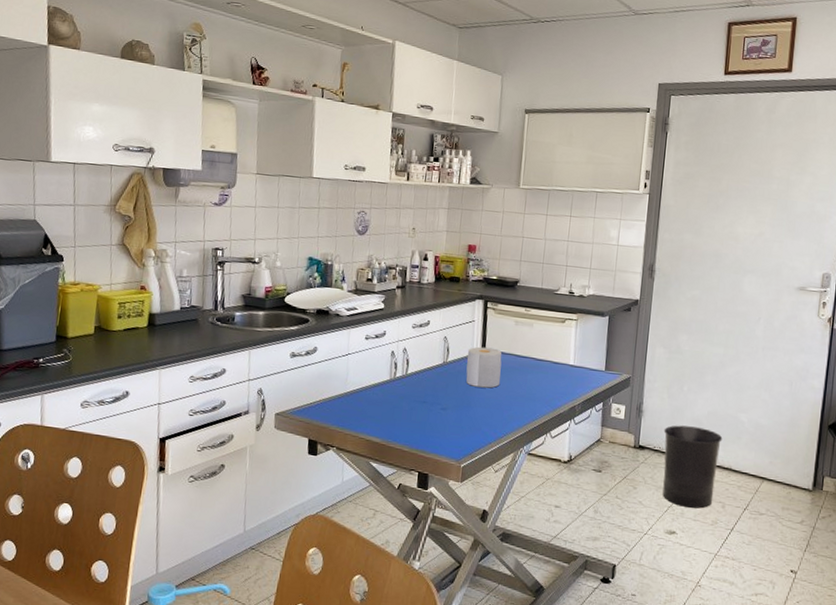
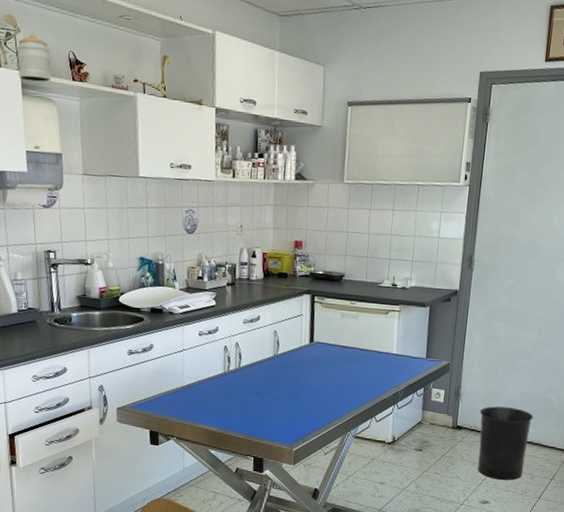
jar: none [200,40,233,86] -> present [16,34,51,82]
paper towel roll: present [466,346,502,388] -> none [295,339,330,378]

